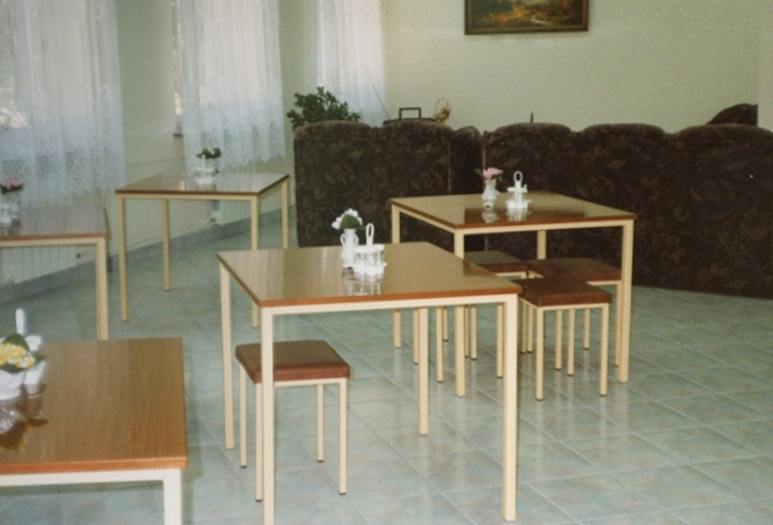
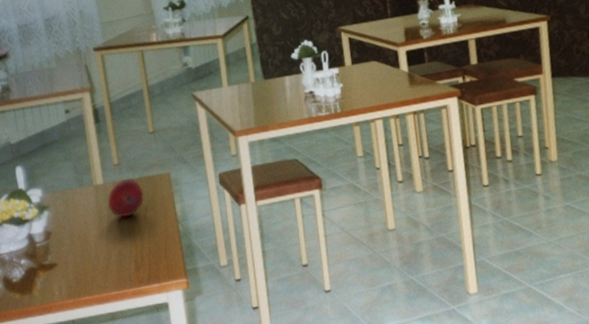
fruit: none [110,337,151,380] -> present [107,178,144,218]

